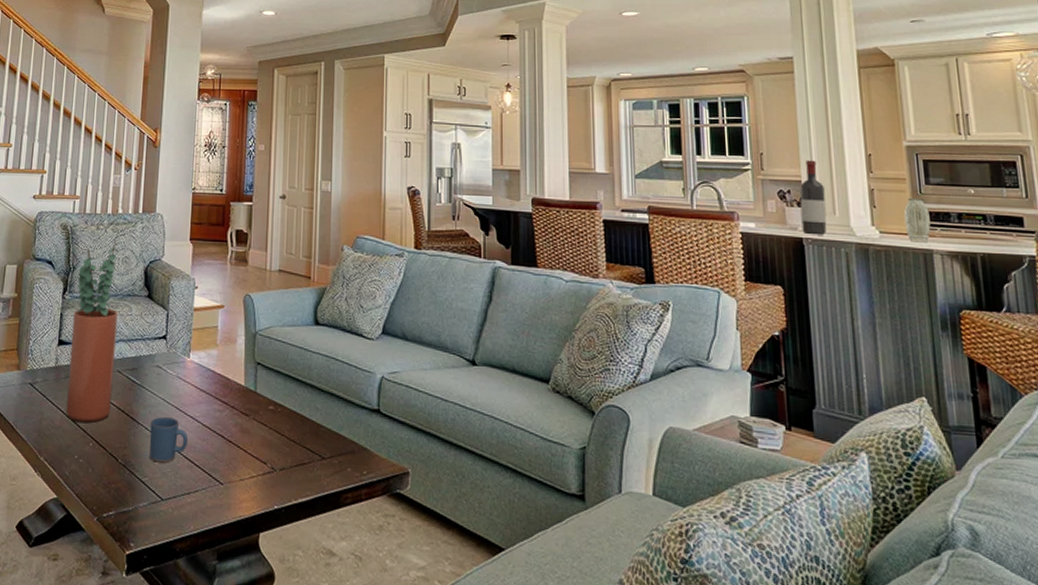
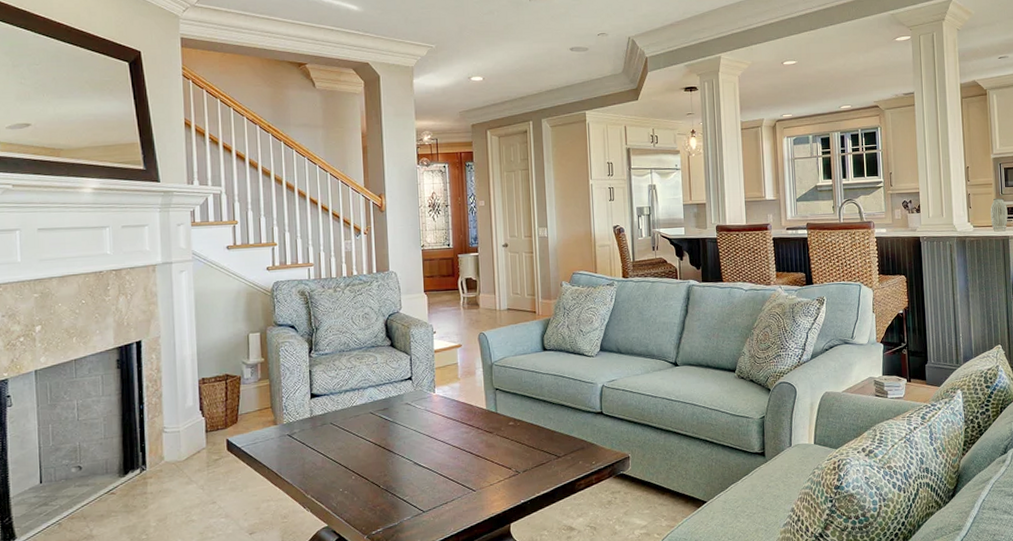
vase: present [66,240,119,424] -> none [321,299,368,462]
mug: present [149,416,189,463] -> none [406,444,442,483]
wine bottle: present [799,160,827,236] -> none [918,175,937,234]

